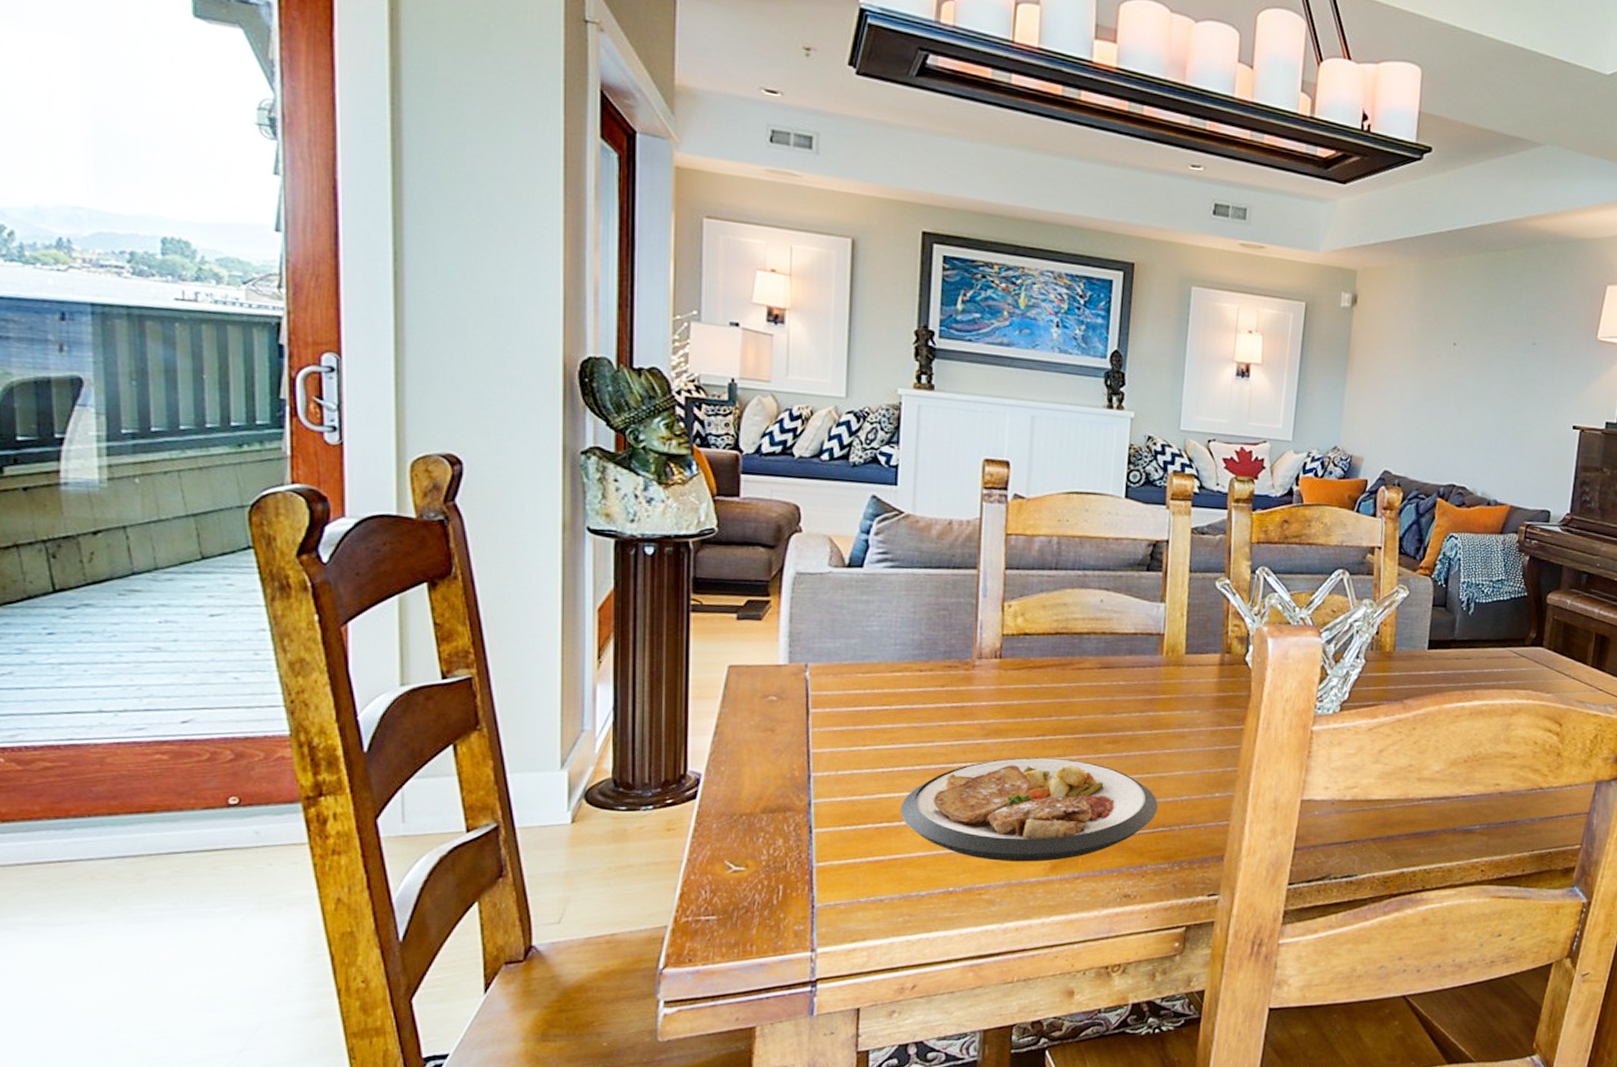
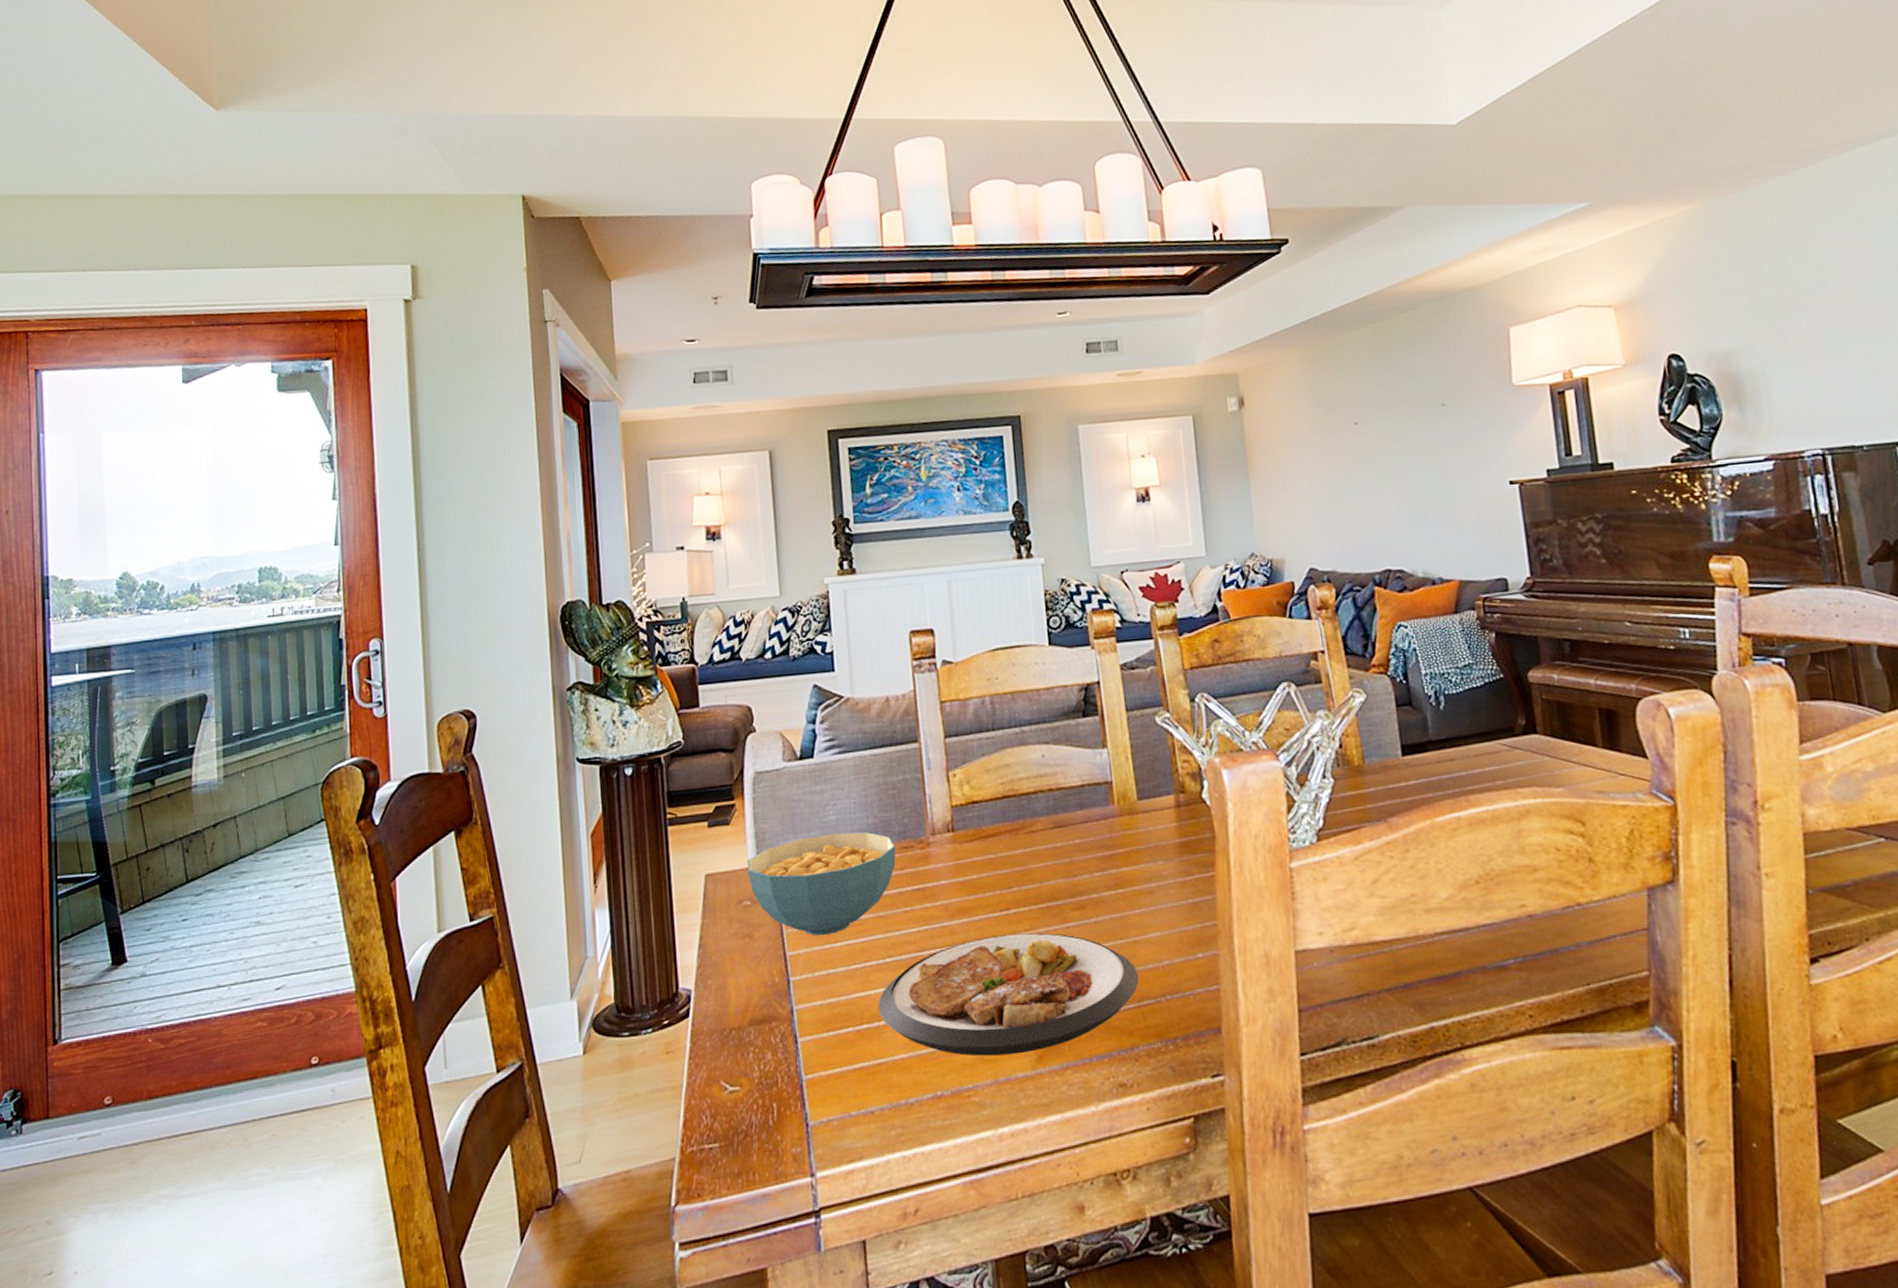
cereal bowl: none [776,643,940,738] -> present [747,832,896,936]

